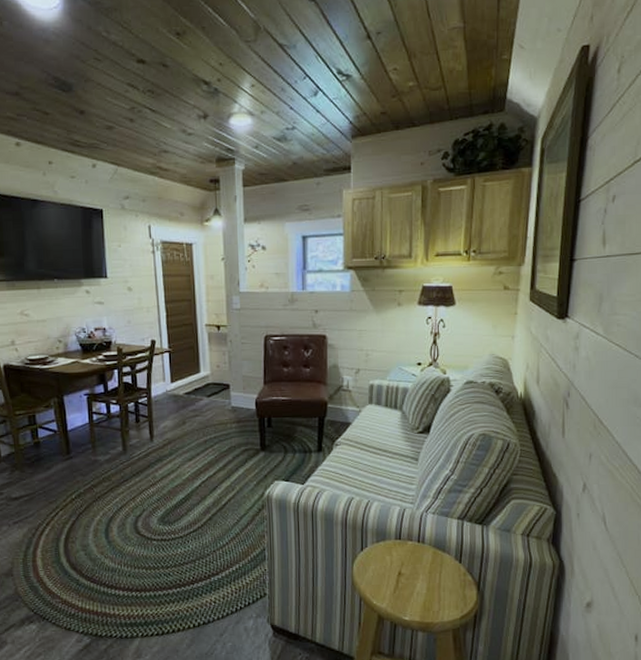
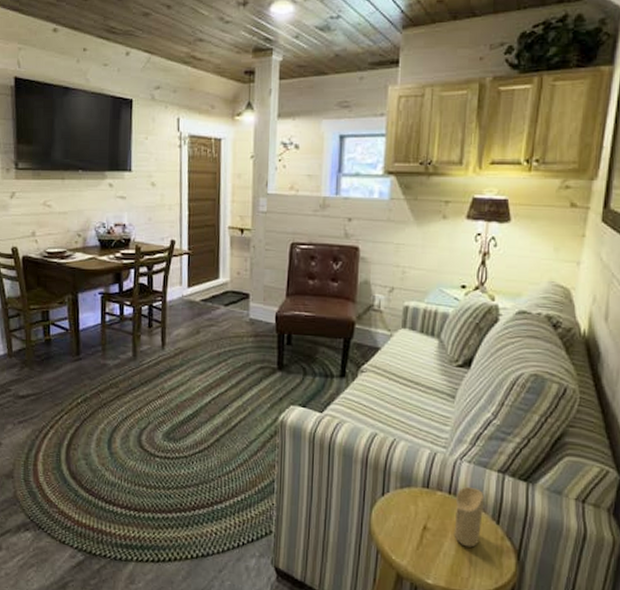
candle: none [424,534,448,585] -> present [454,486,485,547]

